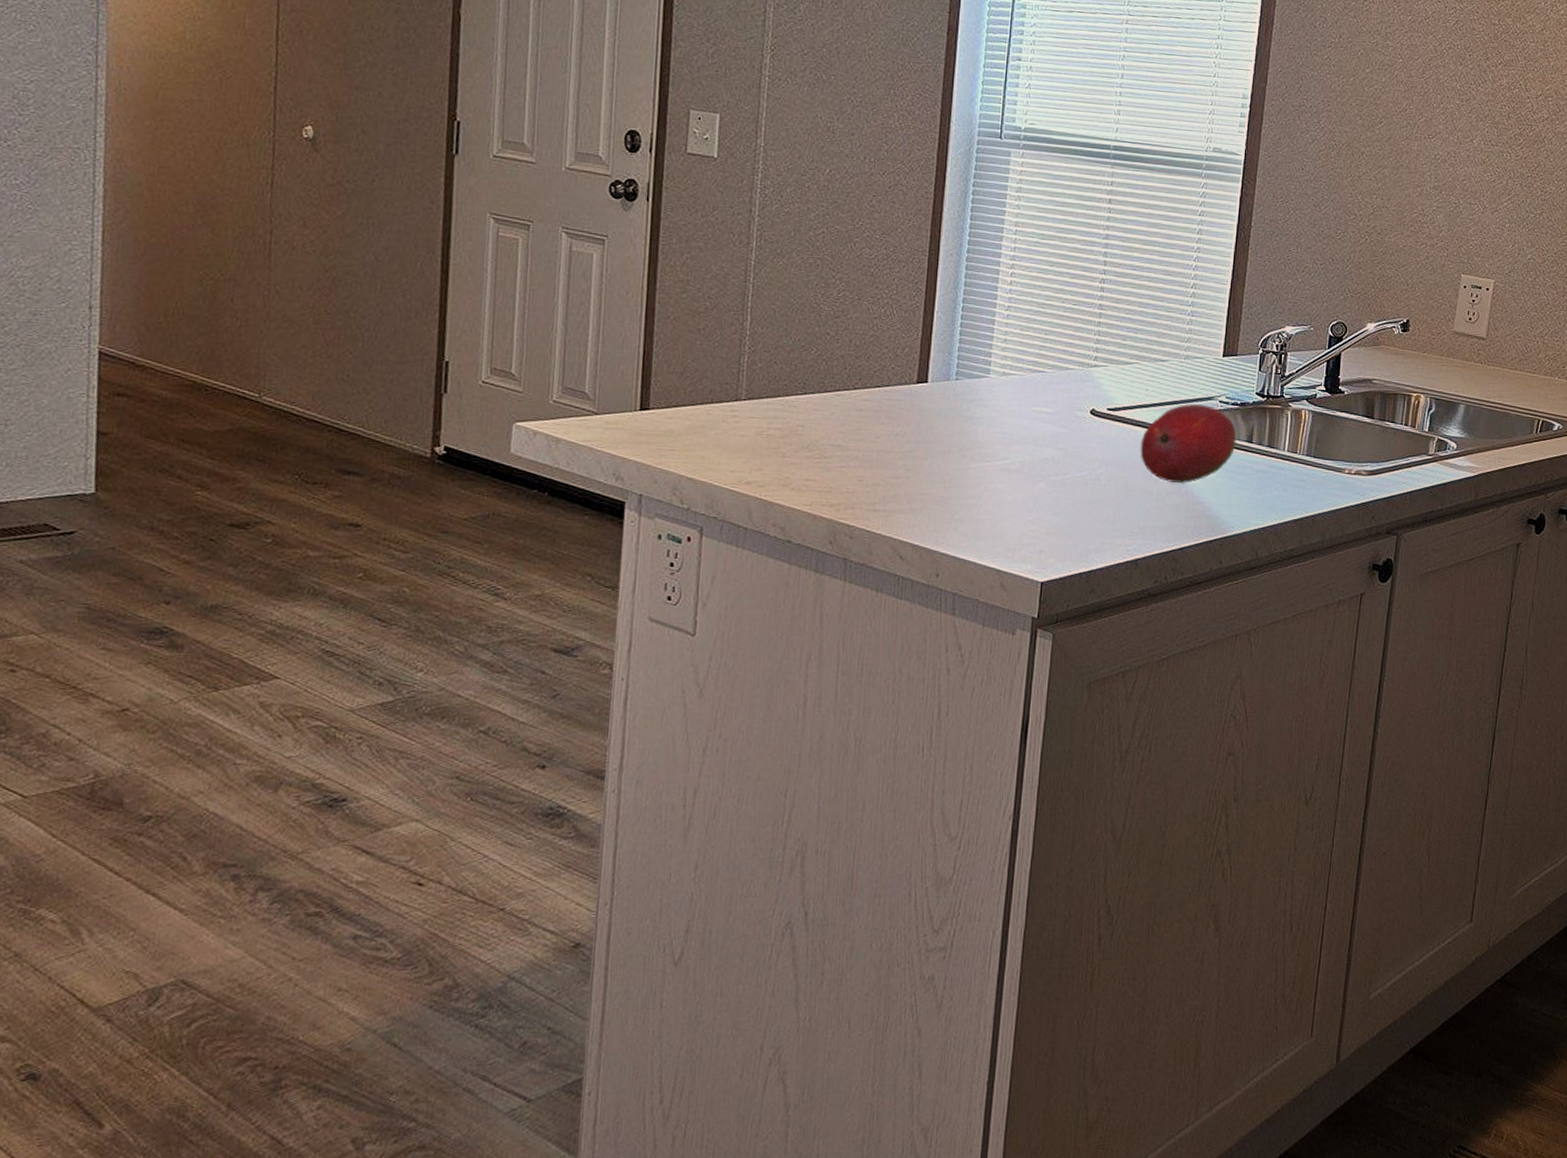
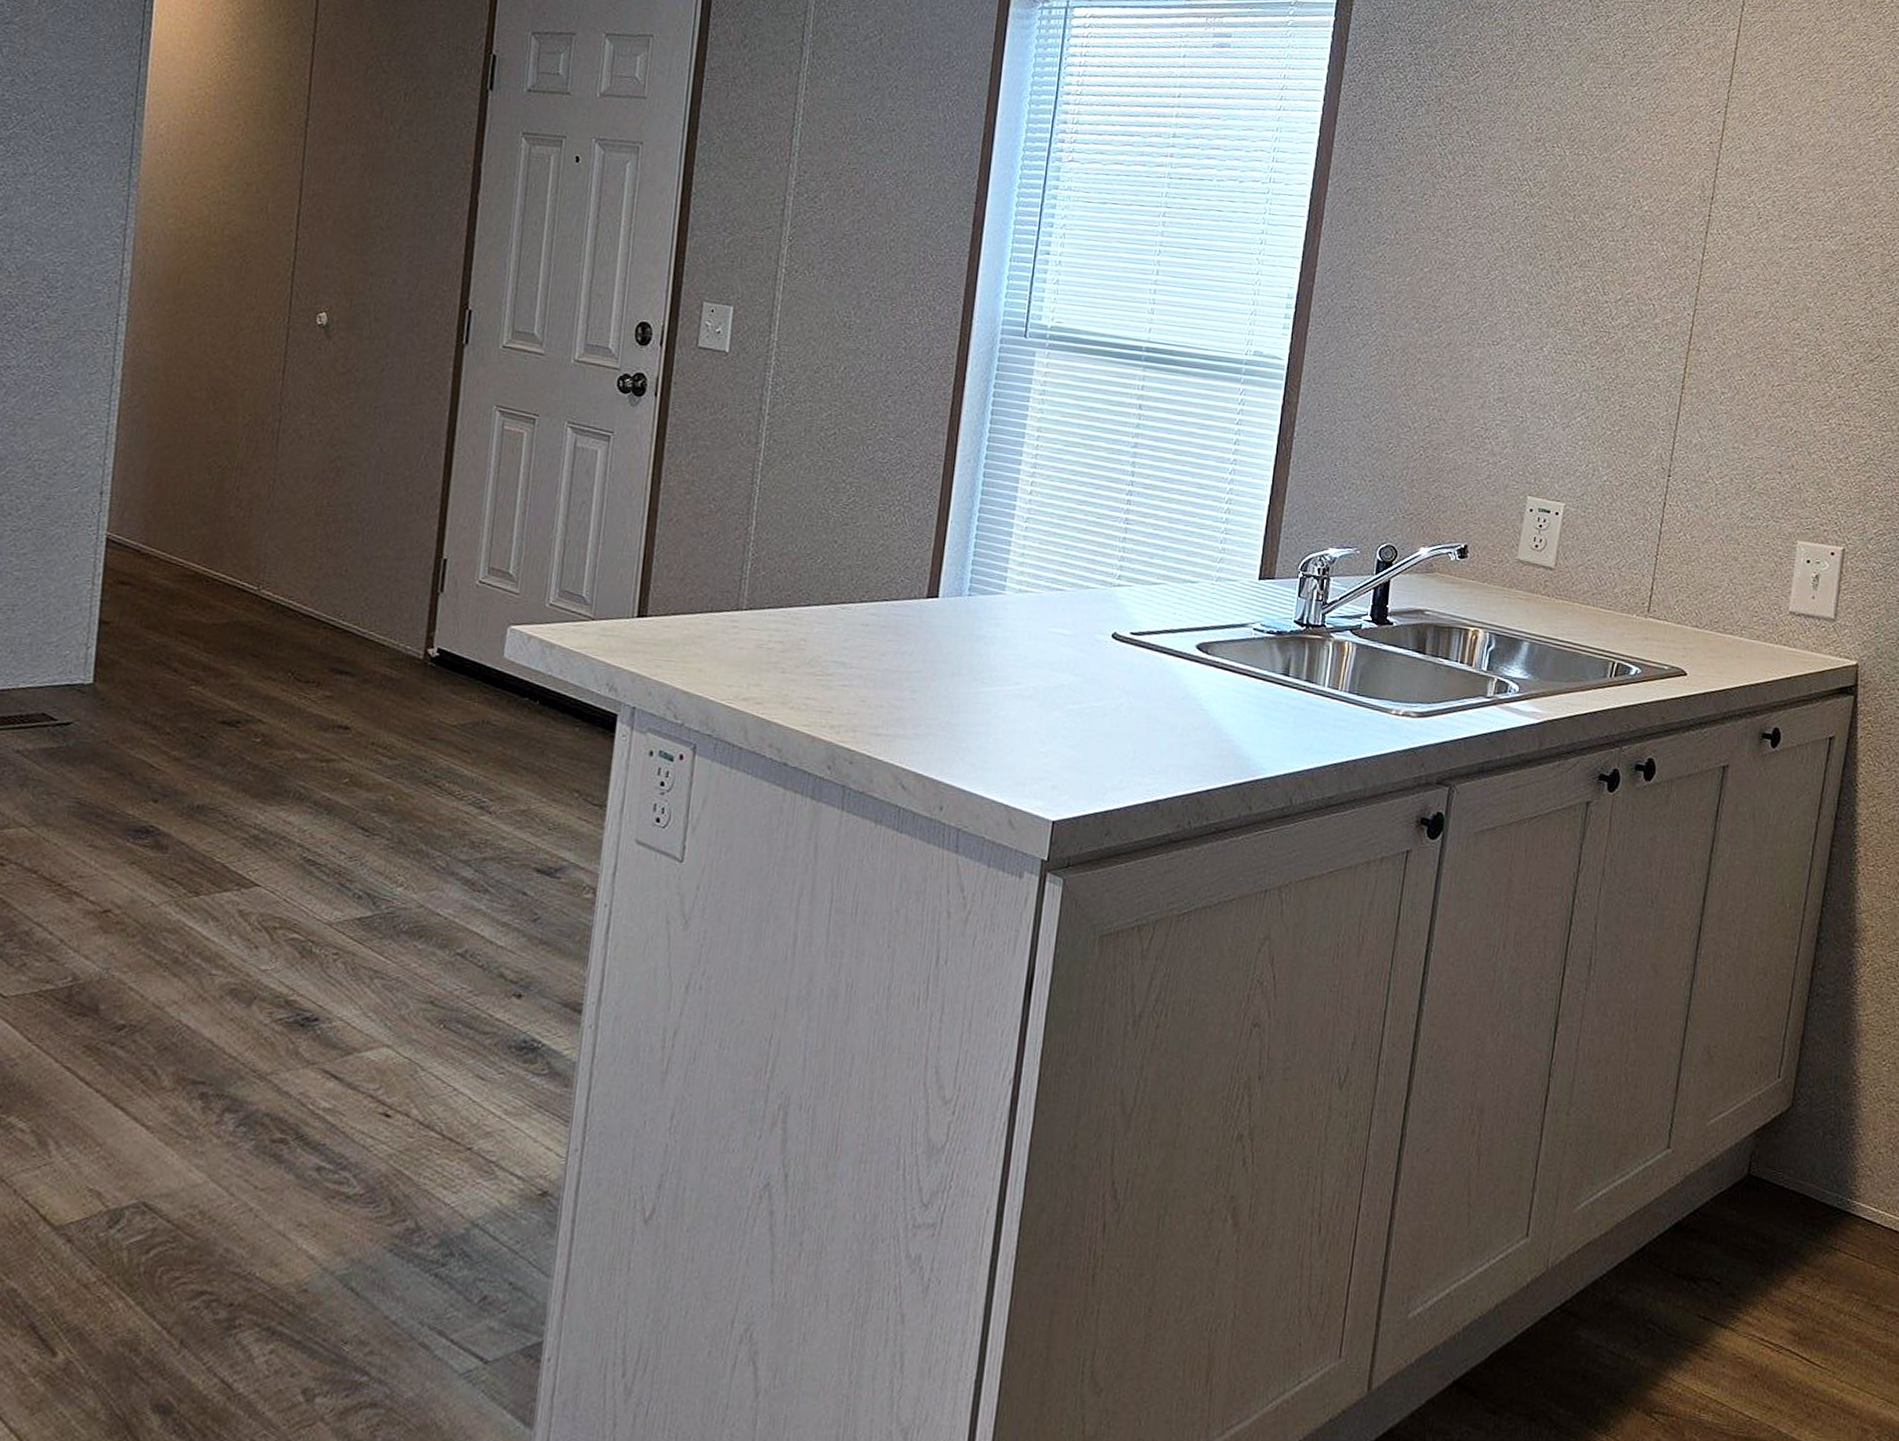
fruit: present [1140,403,1237,483] -> none [1165,630,1272,718]

